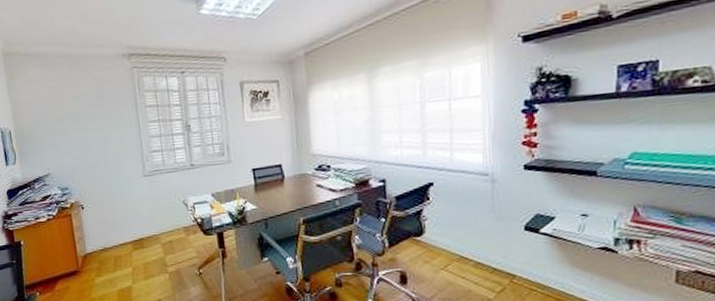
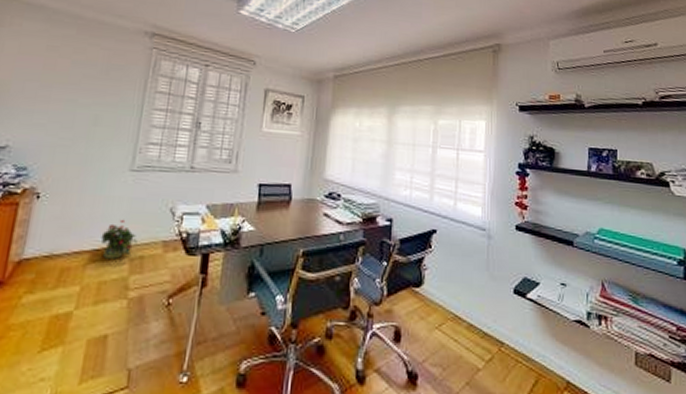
potted plant: none [136,215,164,246] -> present [101,219,137,259]

